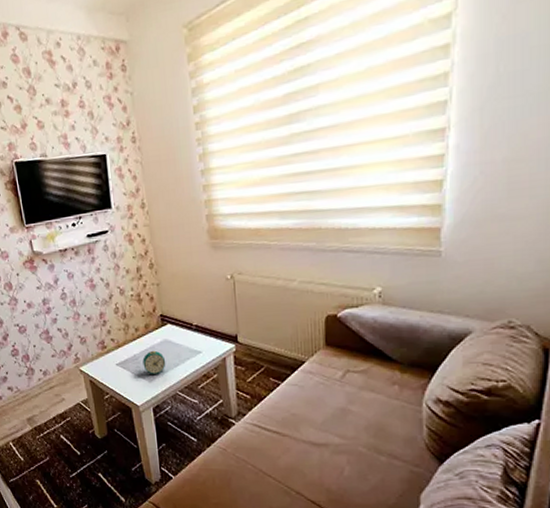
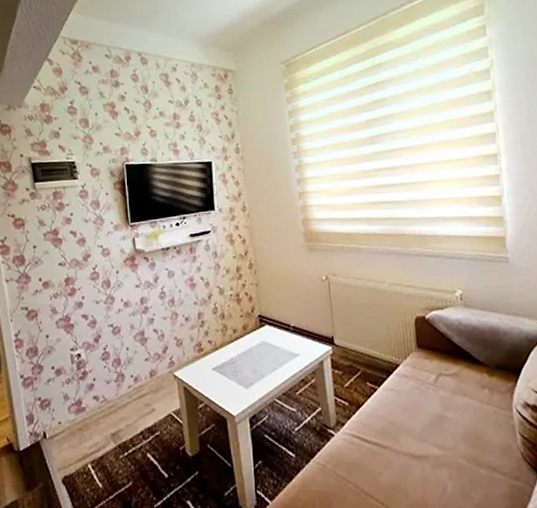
alarm clock: present [142,350,166,374] -> none [240,353,264,380]

